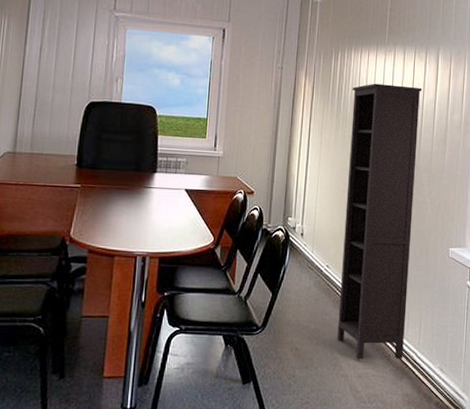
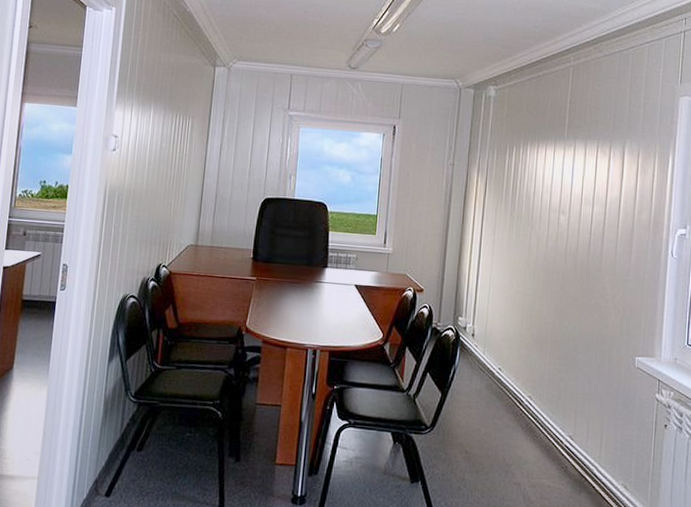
bookcase: present [337,83,422,360] -> none [509,180,605,472]

